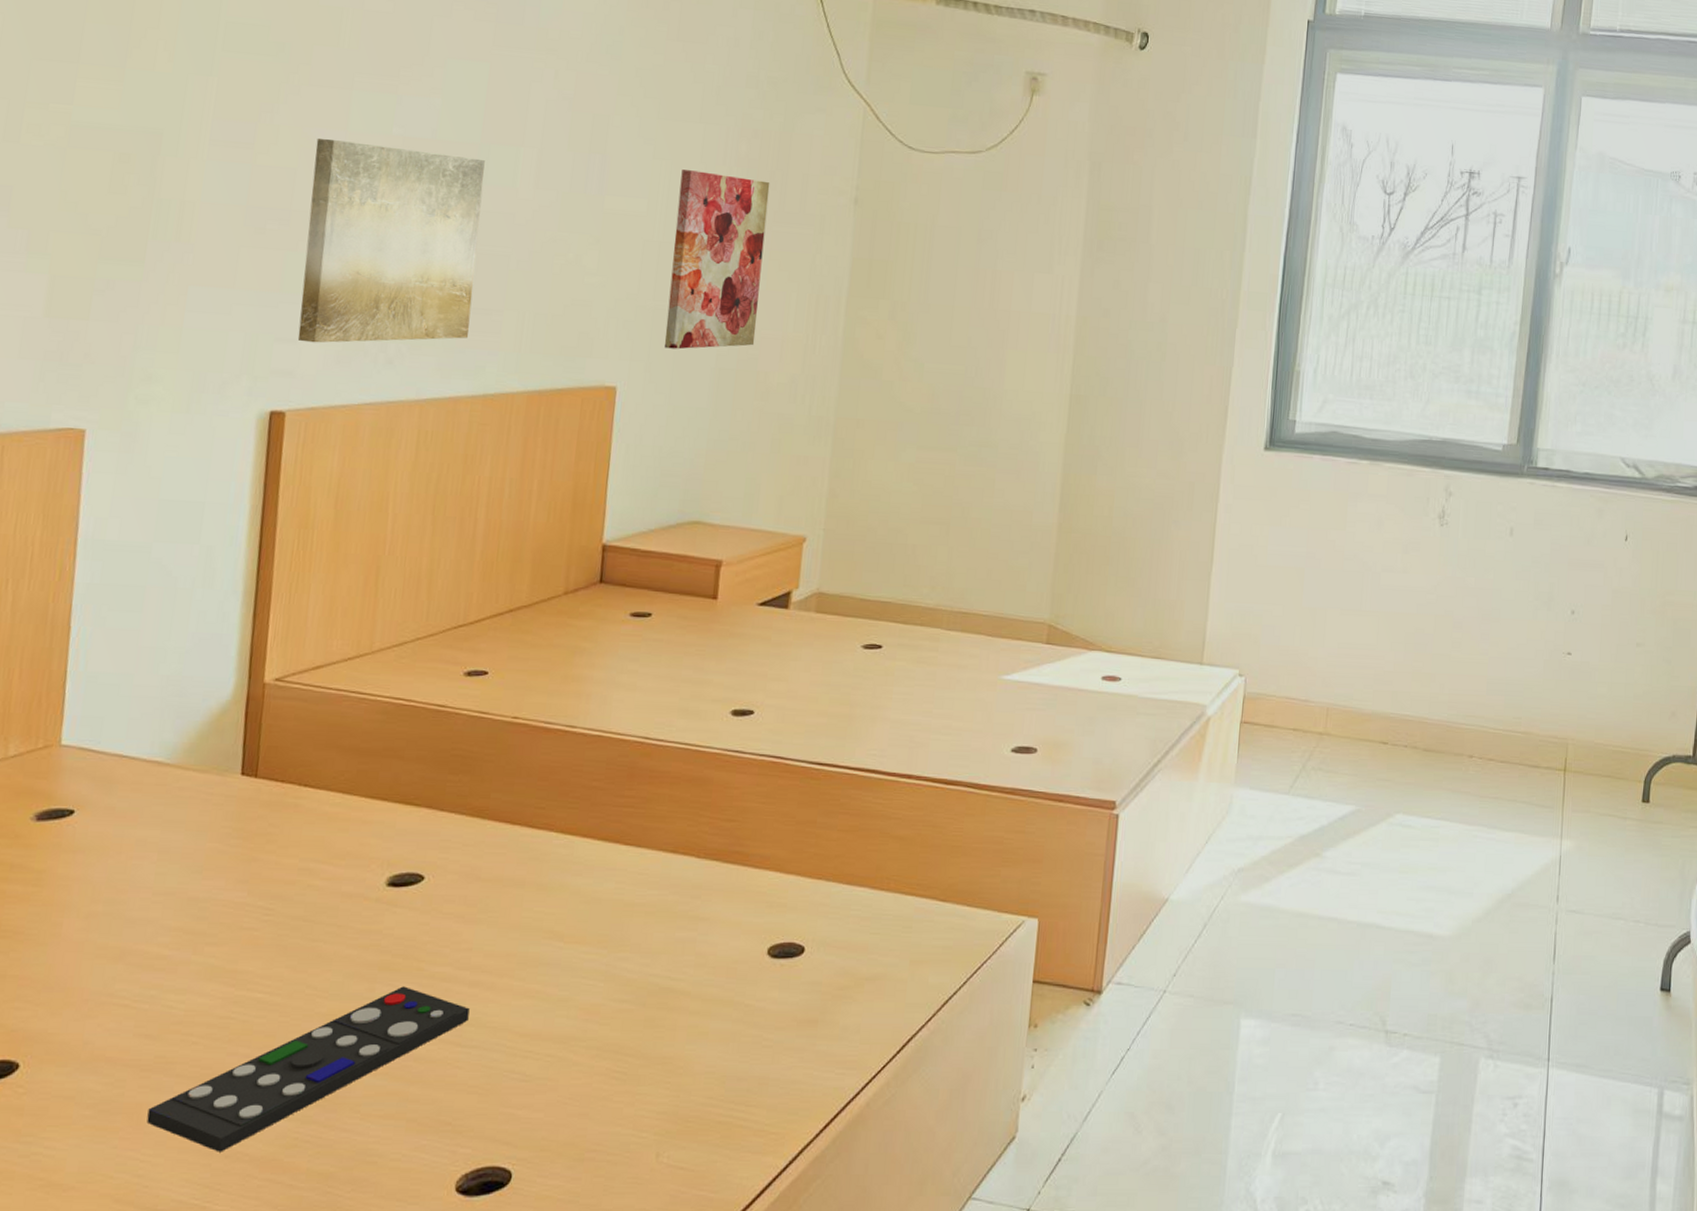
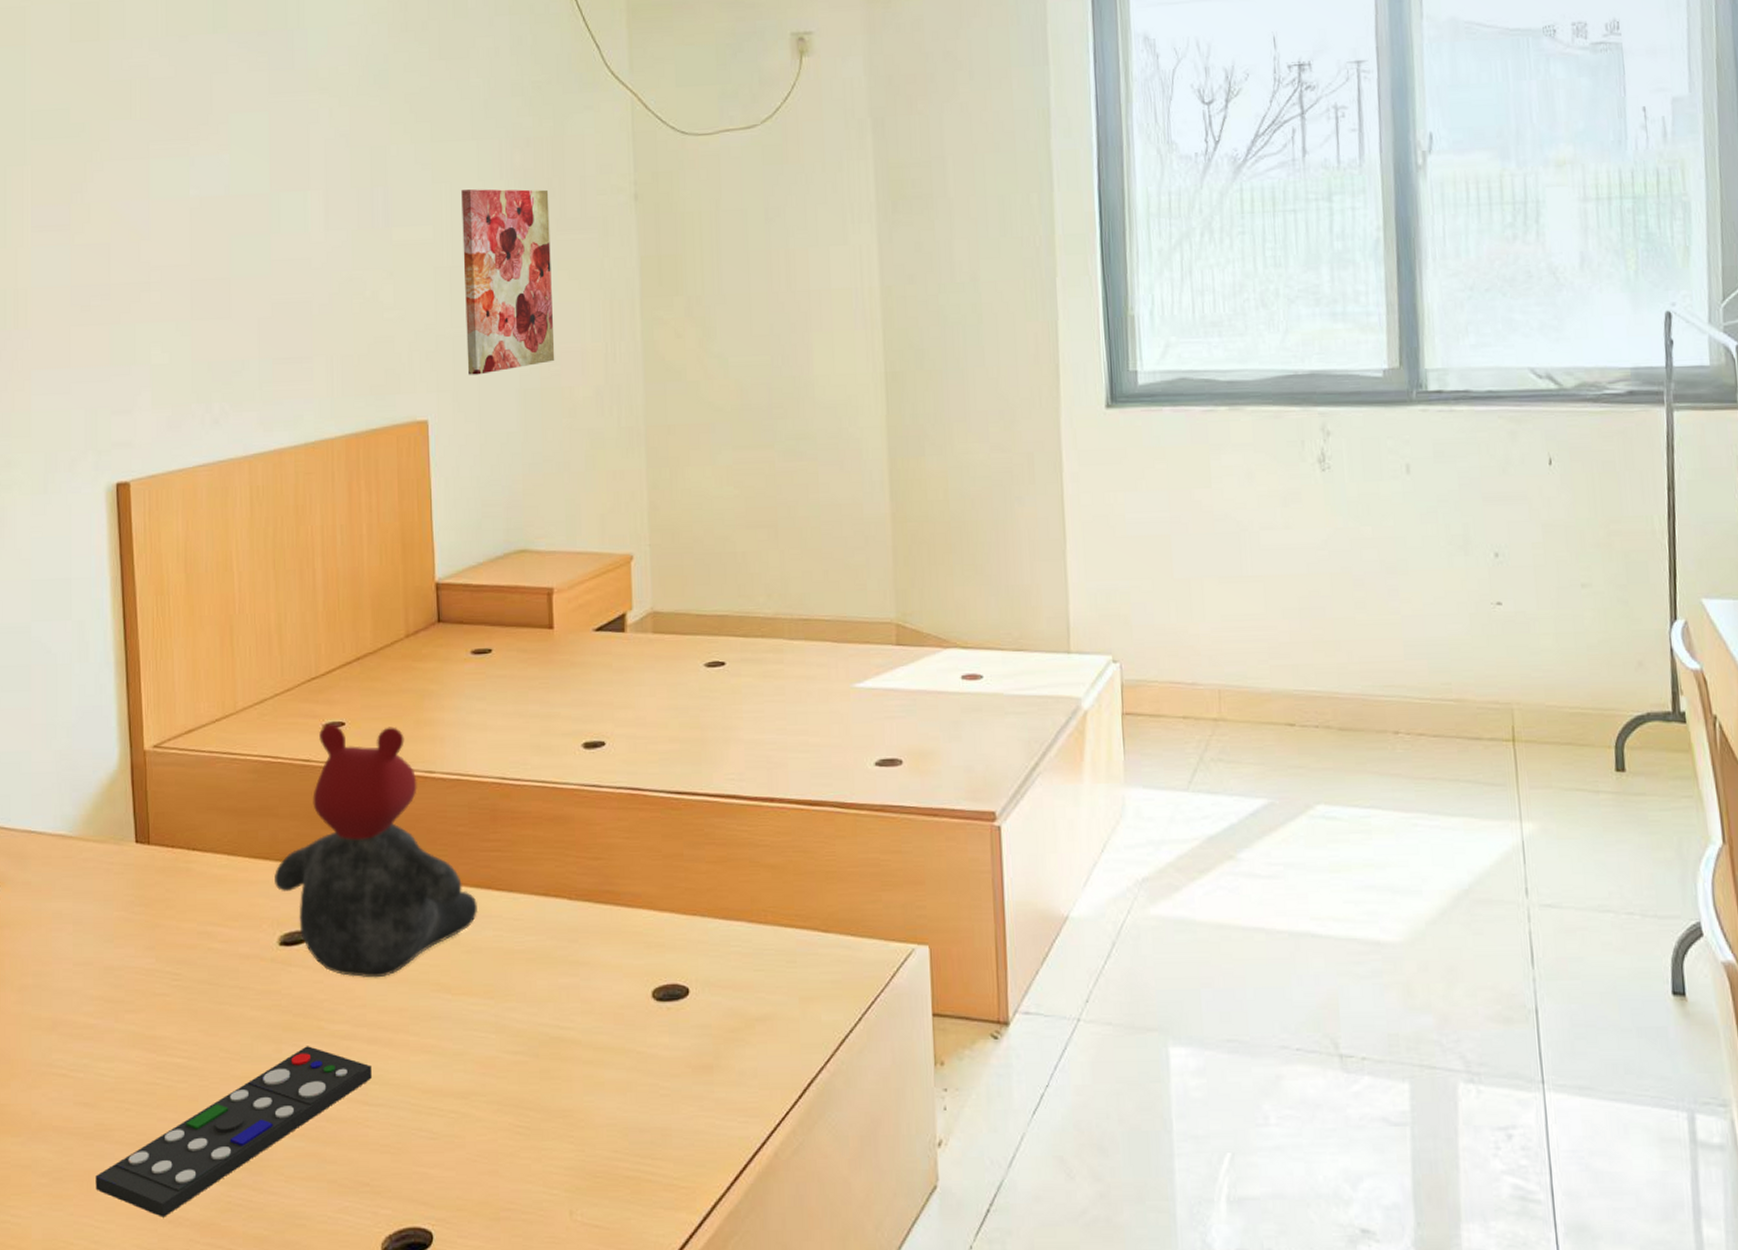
wall art: present [297,139,485,343] -> none [124,208,284,412]
teddy bear: none [390,671,603,923] -> present [275,723,479,978]

